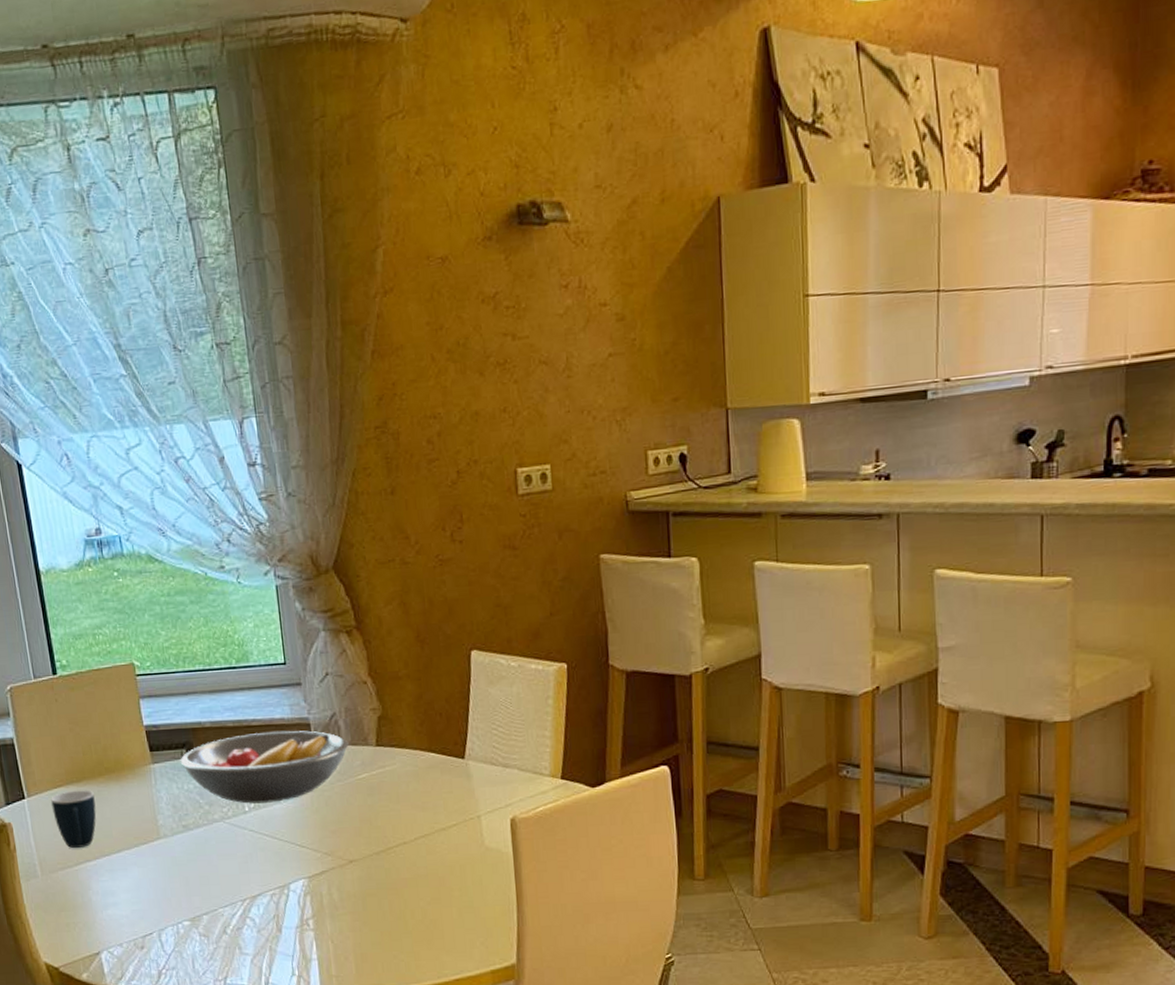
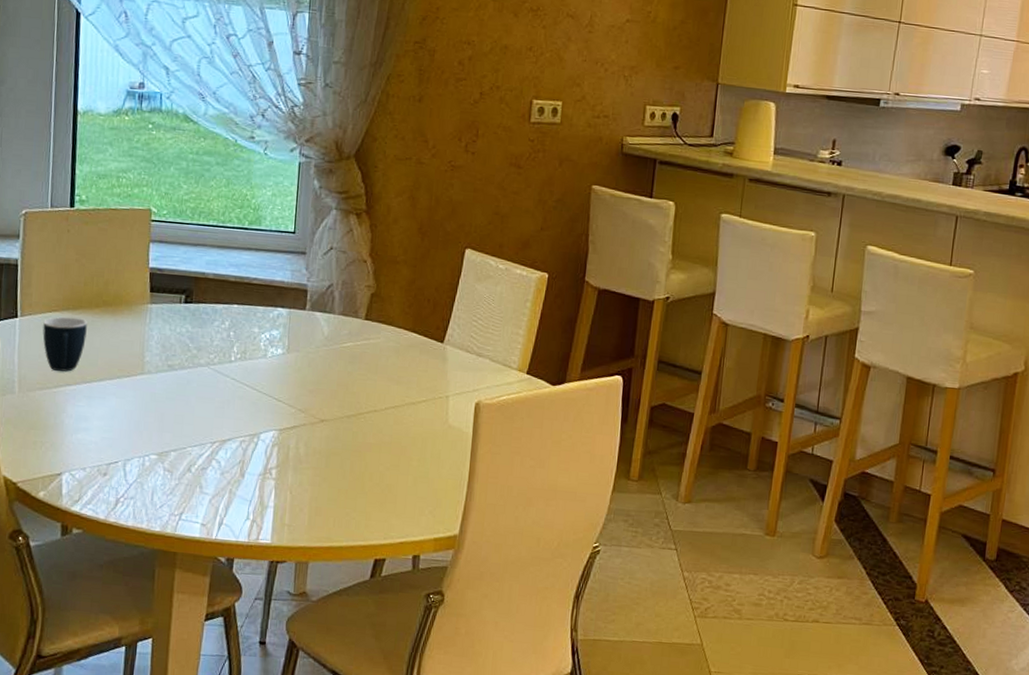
fruit bowl: present [180,730,349,804] -> none [177,290,340,357]

